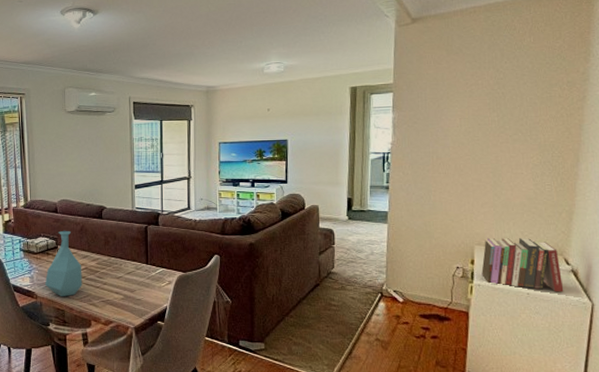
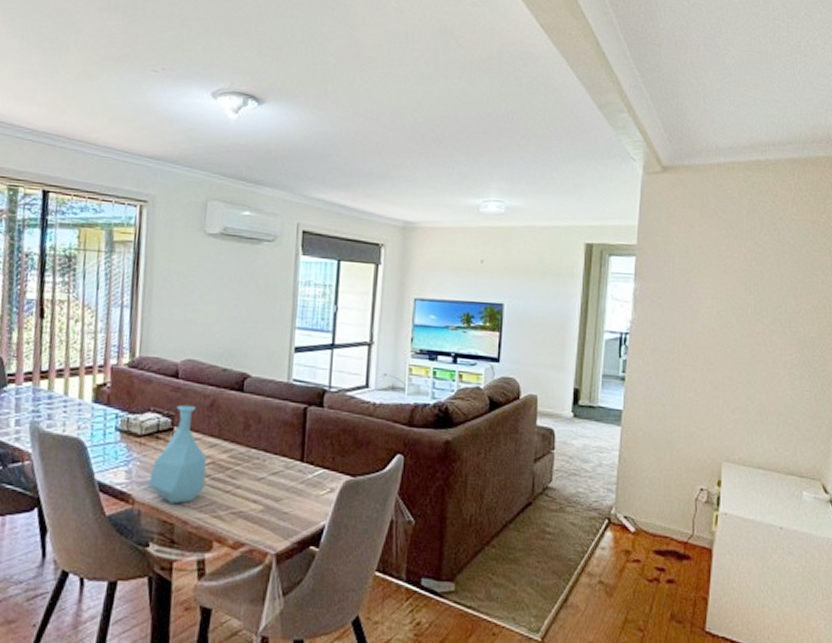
books: present [481,237,564,292] -> none [729,452,821,528]

